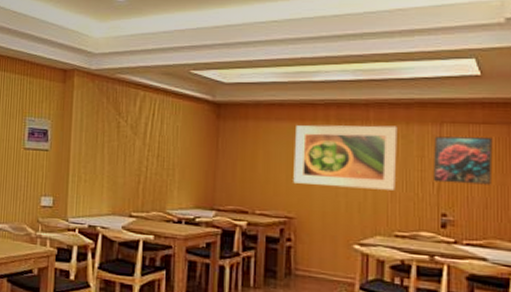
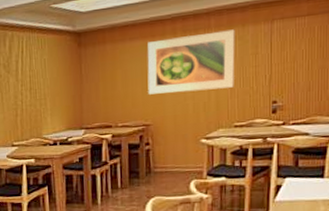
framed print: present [432,136,493,185] -> none [265,28,316,75]

